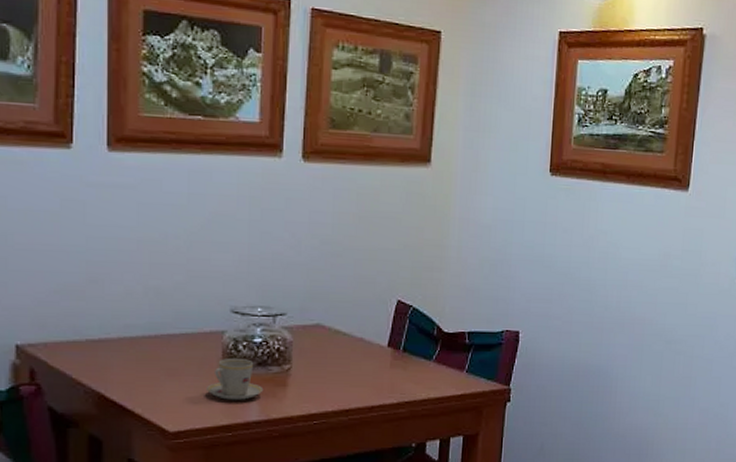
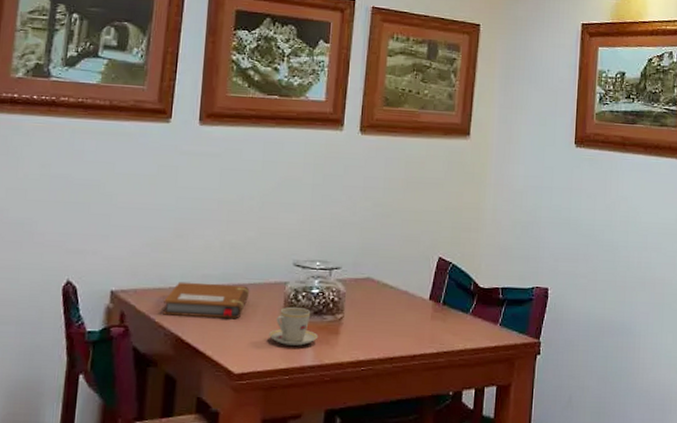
notebook: none [81,333,182,372] -> present [163,282,250,318]

